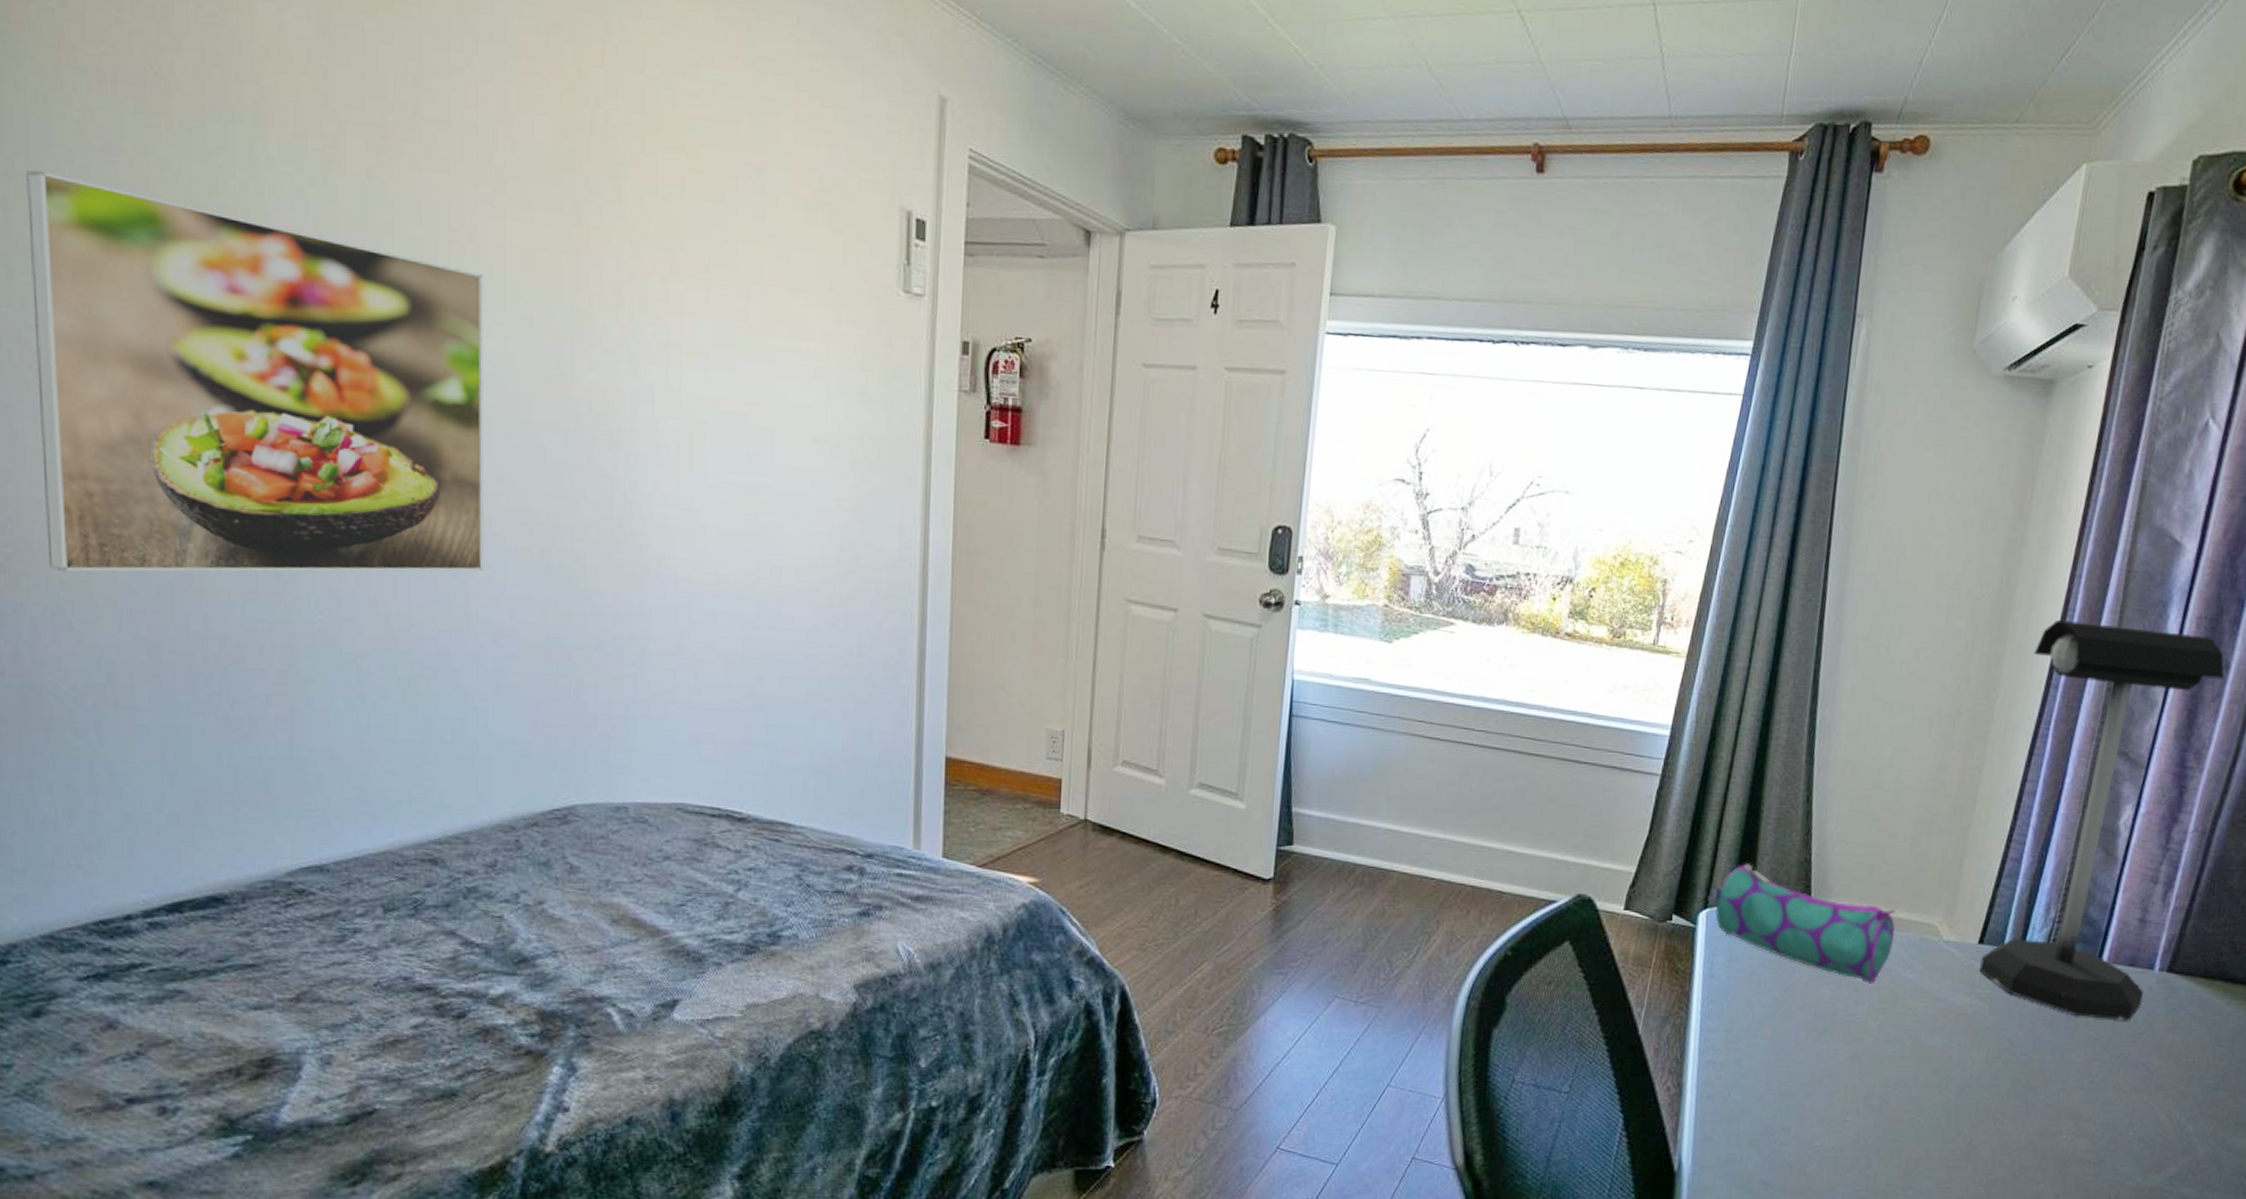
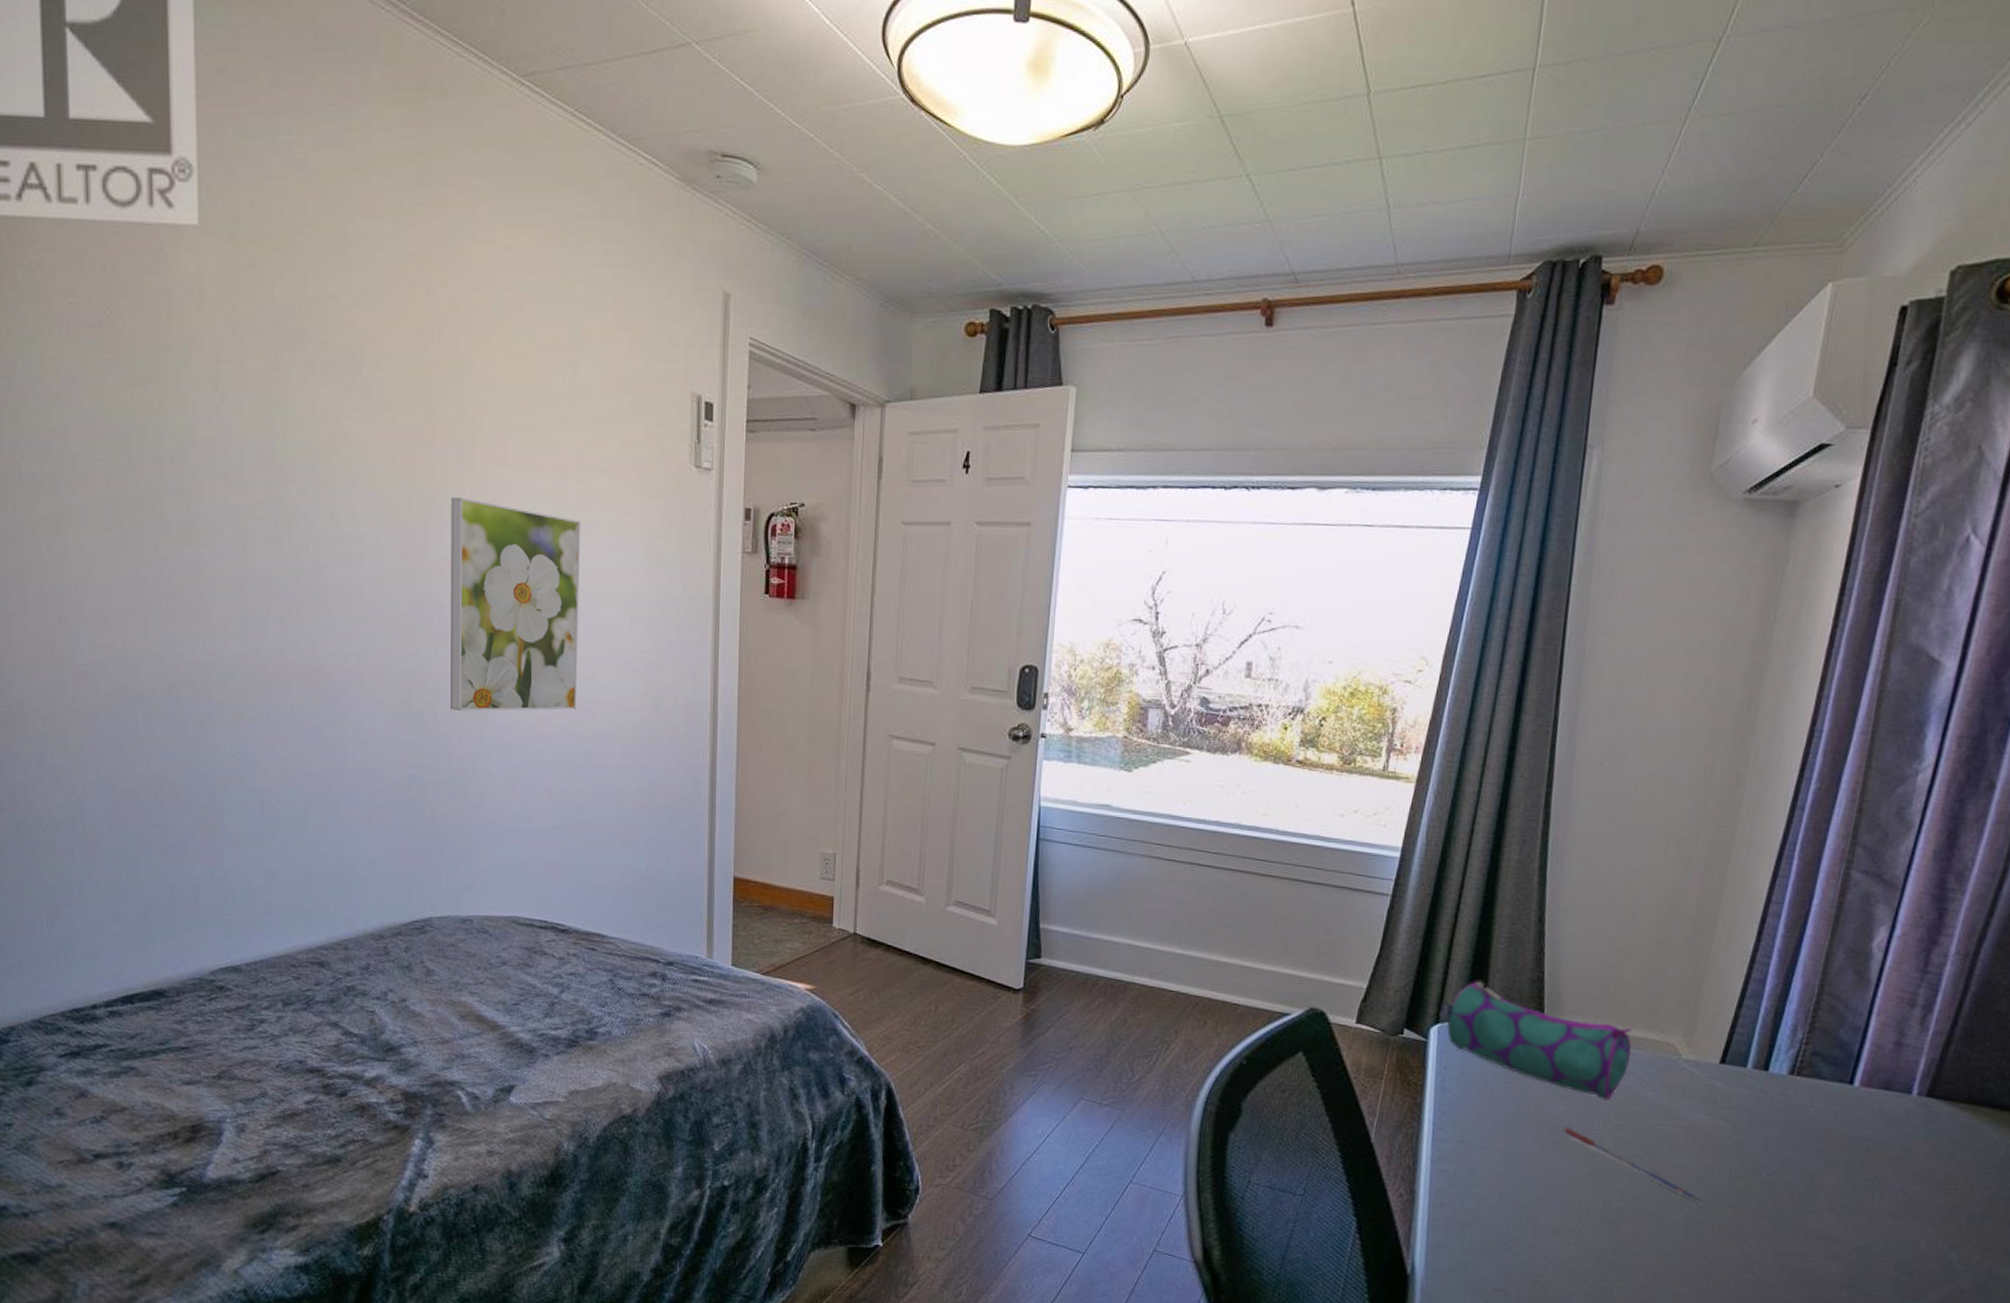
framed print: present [26,170,484,572] -> none [16,401,357,726]
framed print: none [603,313,765,565] -> present [451,497,580,711]
pen: none [1828,1013,1962,1084] -> present [1563,1127,1703,1202]
desk lamp: present [1979,619,2225,1021] -> none [1721,740,1989,1145]

